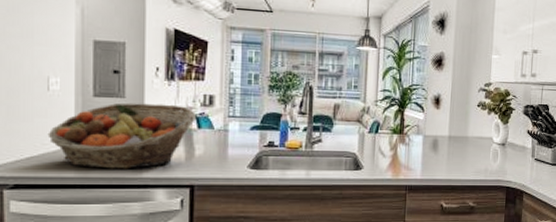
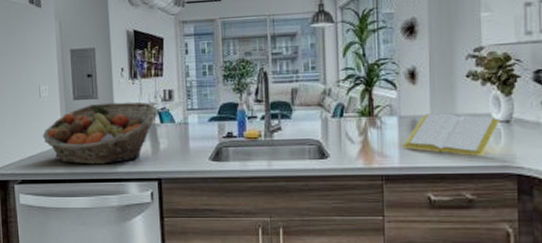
notepad: none [425,135,498,171] -> present [403,113,500,155]

